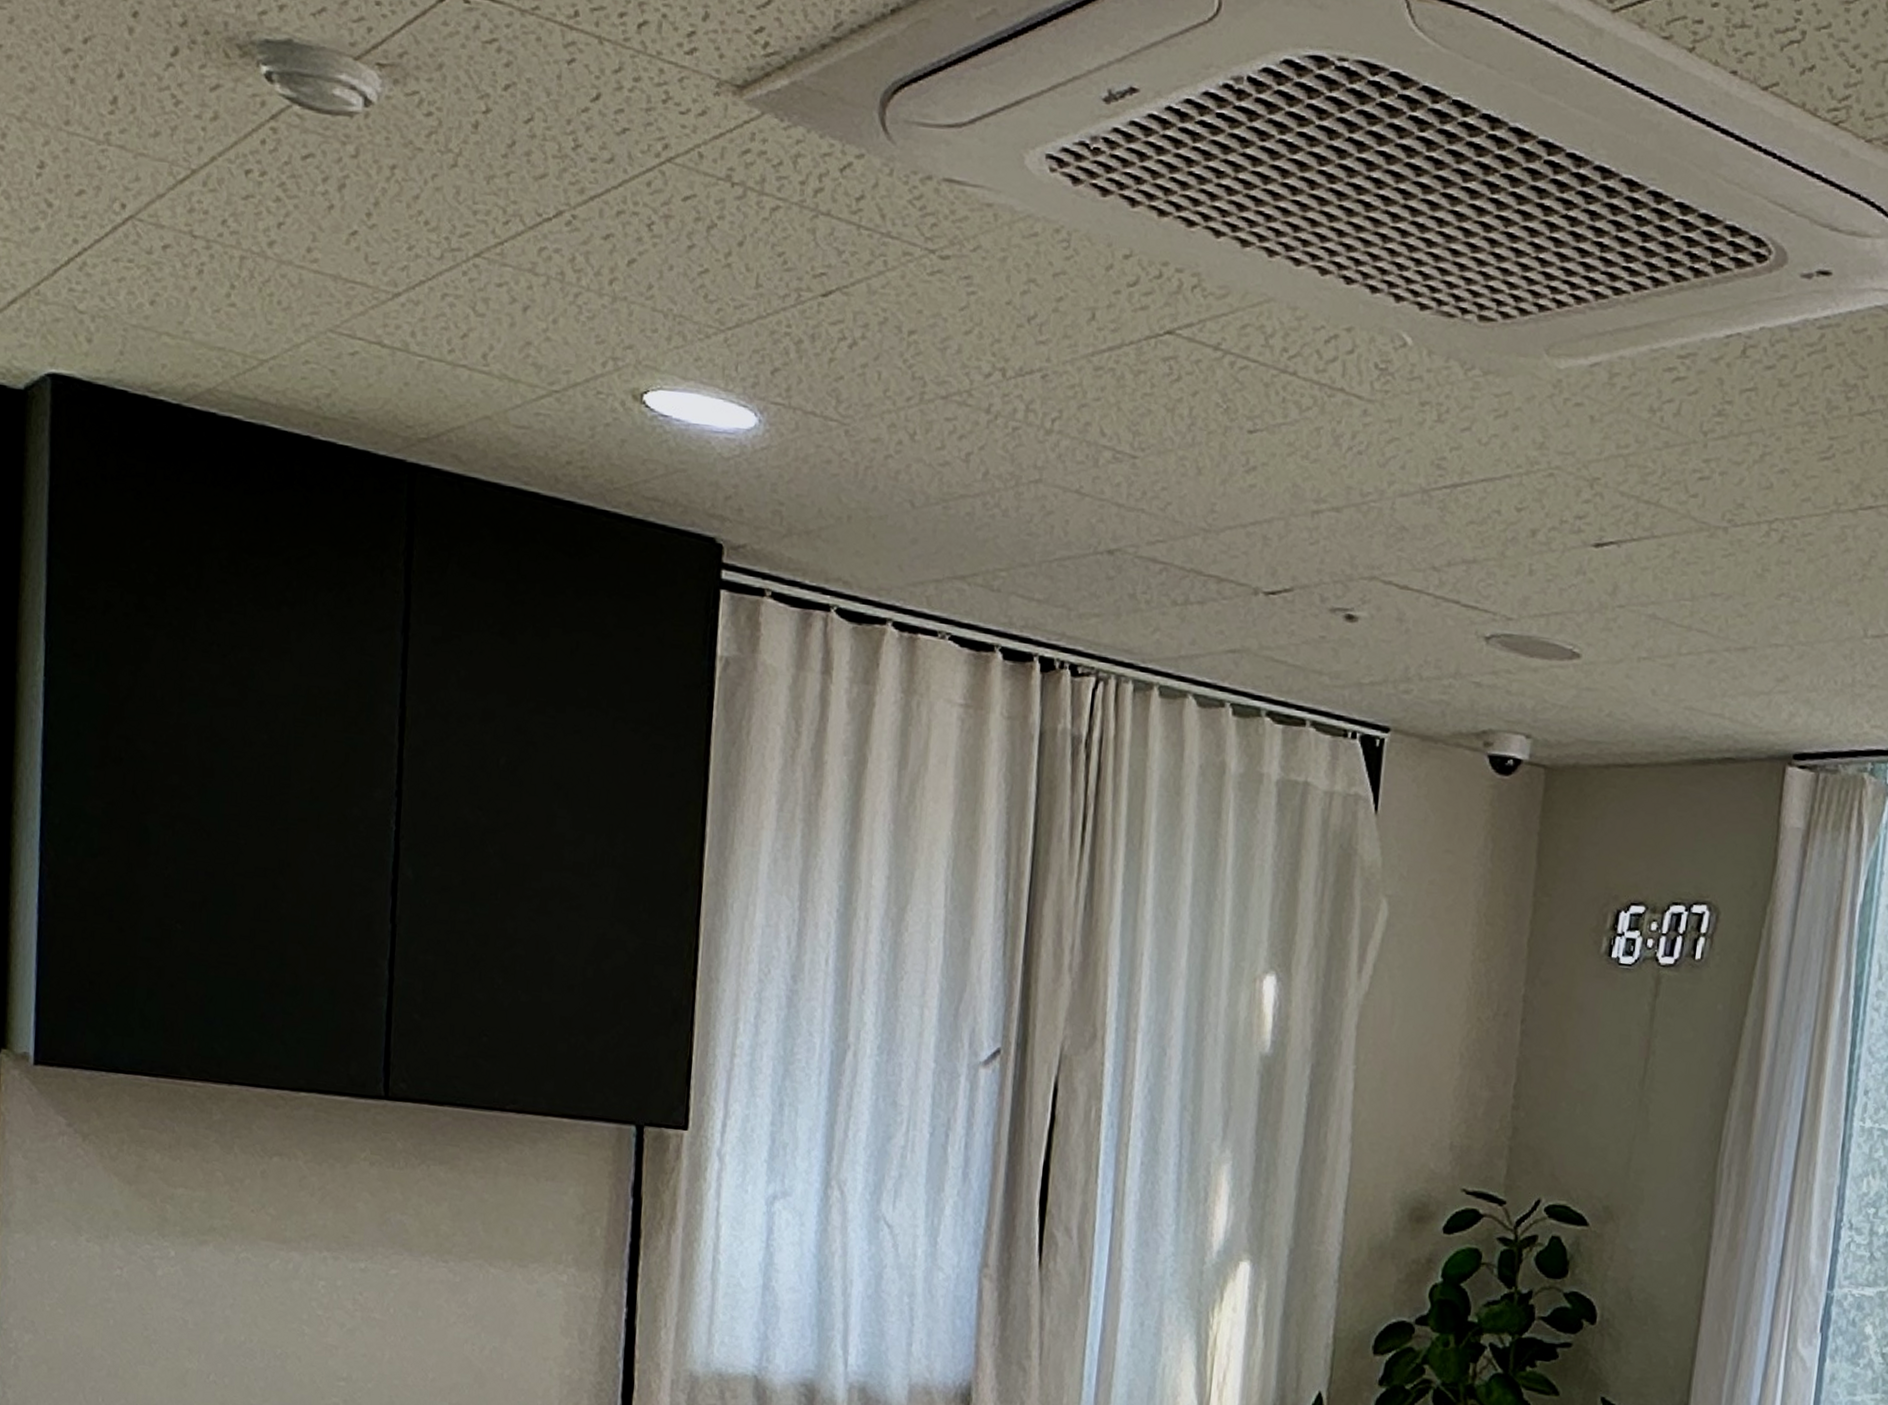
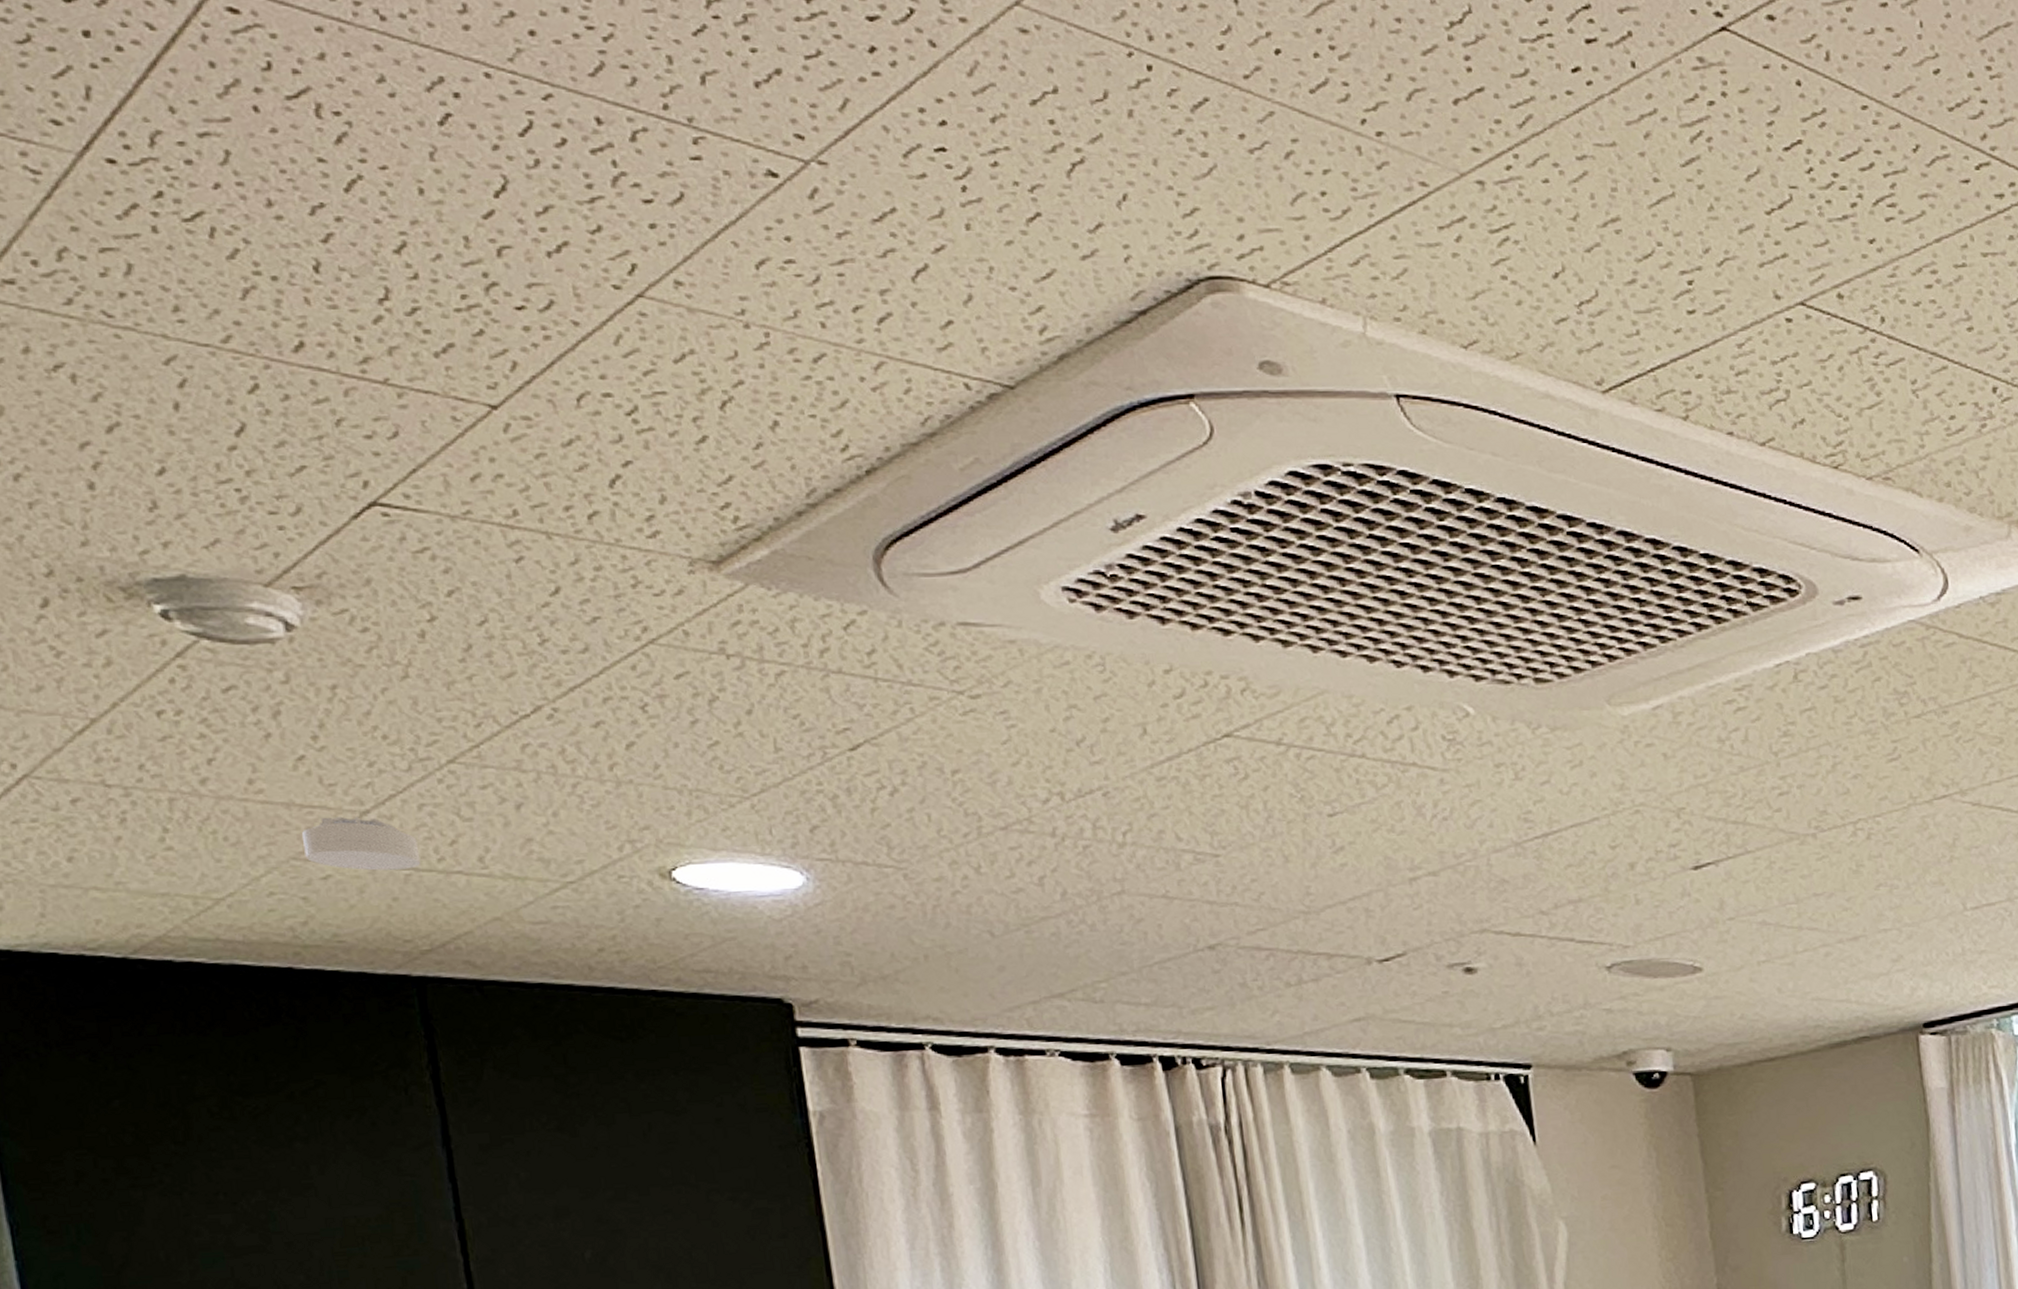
smoke detector: none [340,294,435,356] -> present [302,816,421,871]

